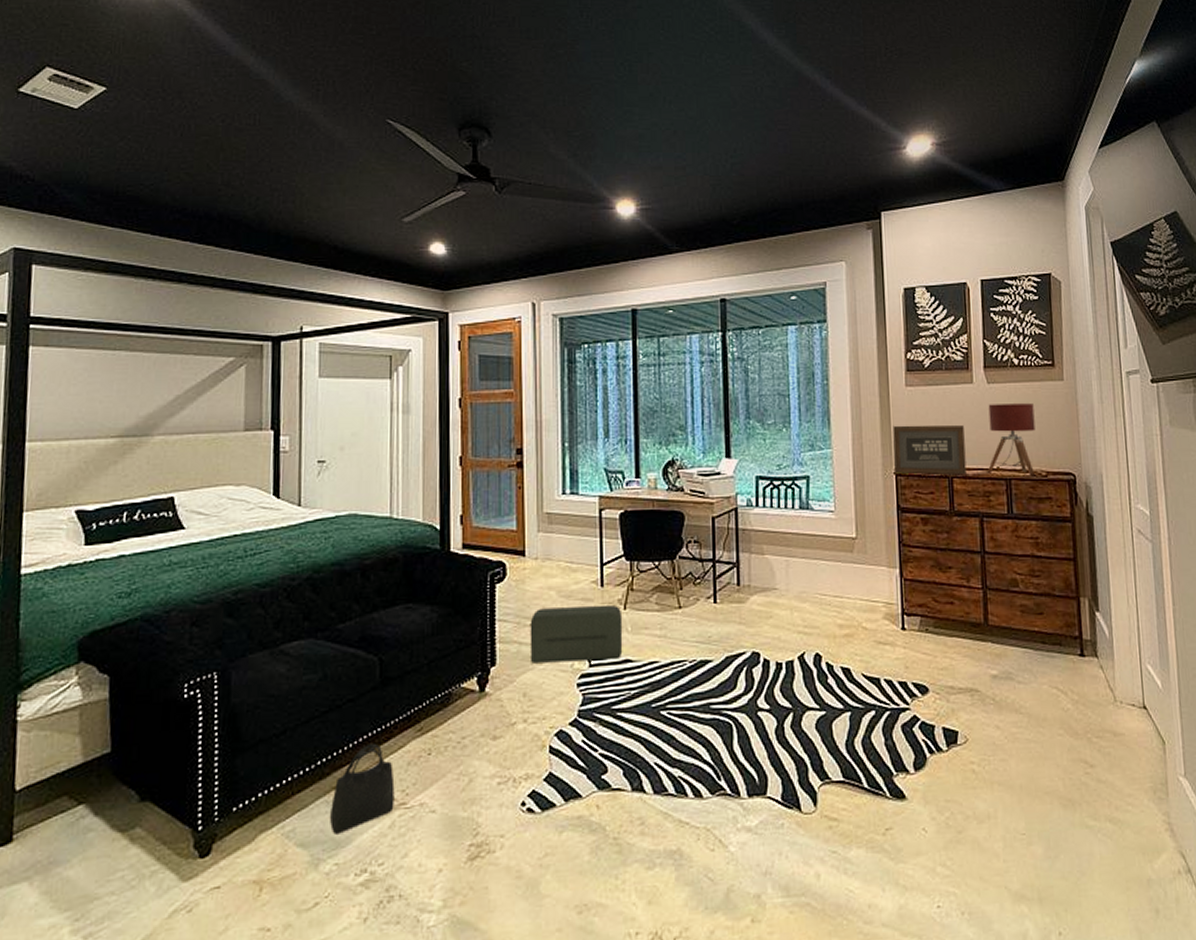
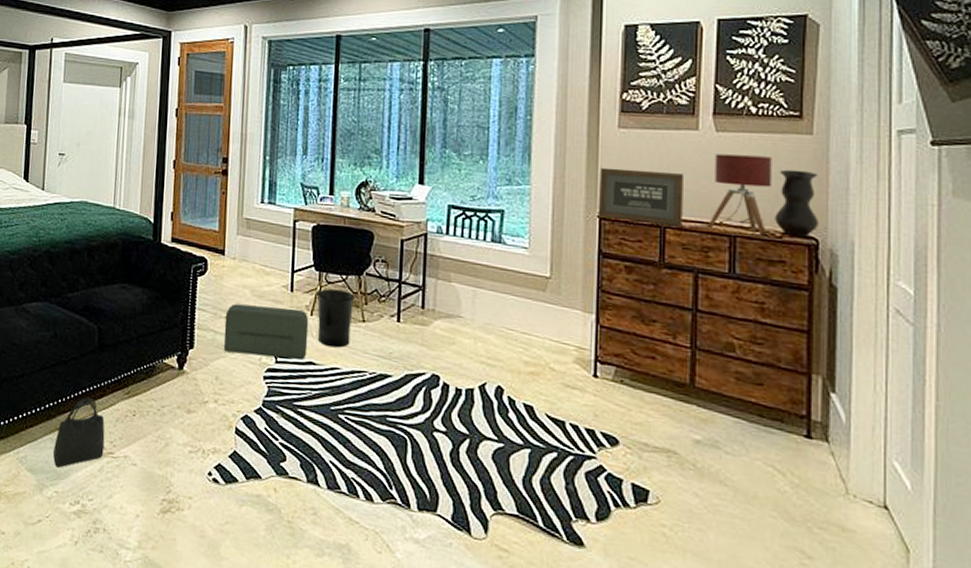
waste bin: none [629,578,670,641] -> present [316,289,355,348]
vase: none [1040,413,1075,474] -> present [775,169,819,238]

